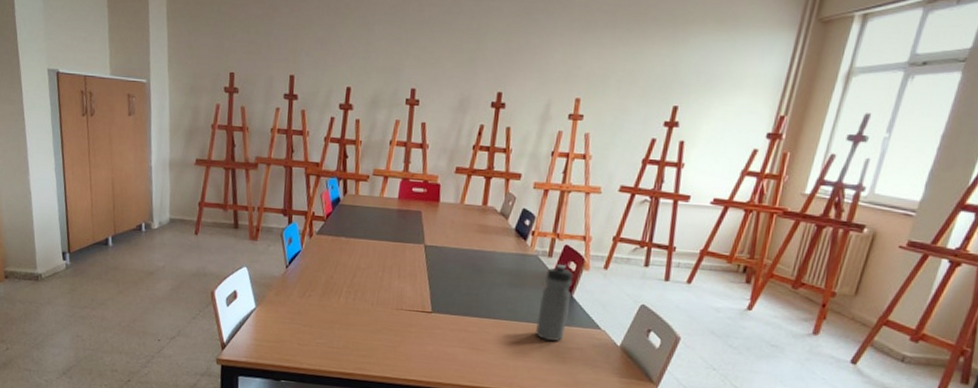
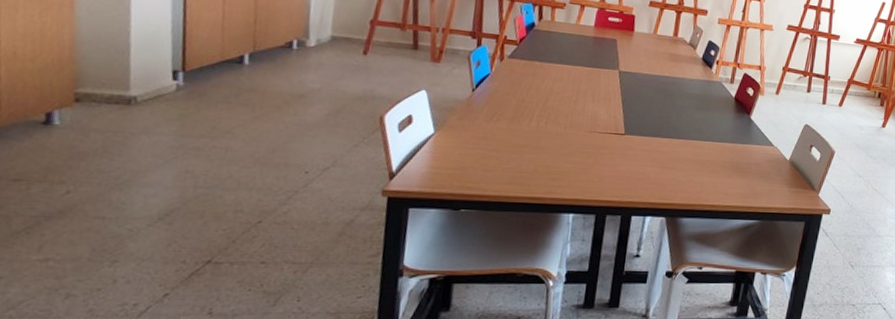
water bottle: present [536,263,574,341] -> none [720,89,751,158]

